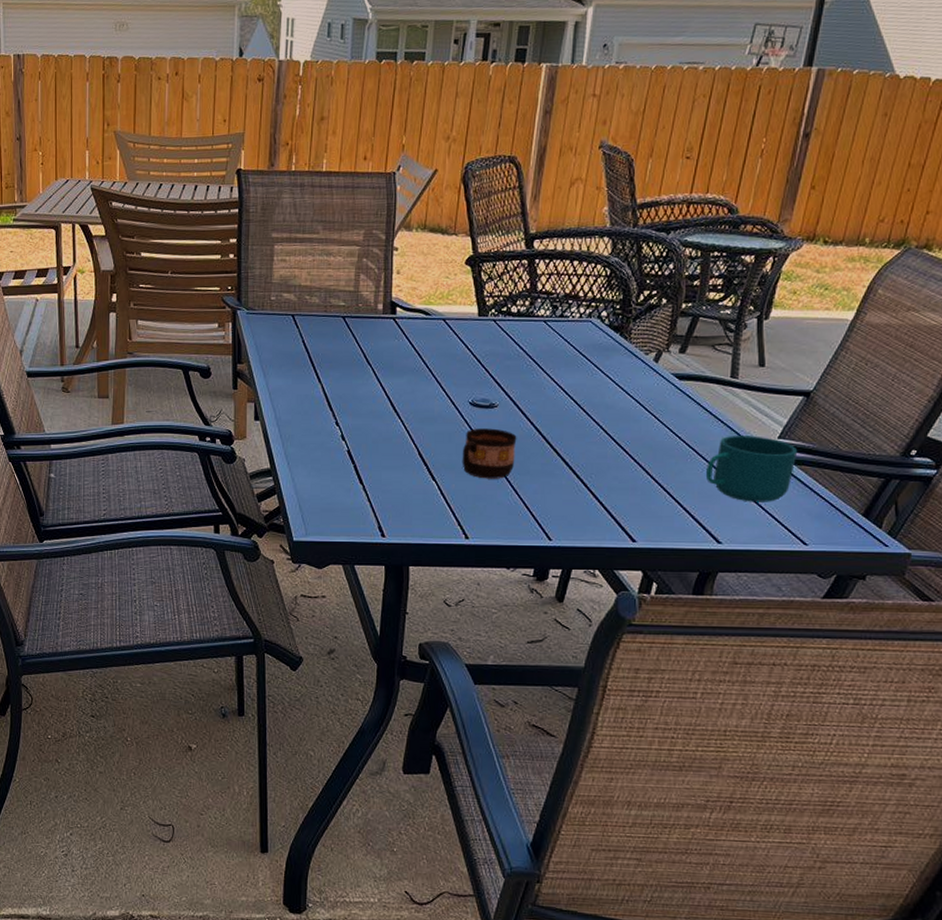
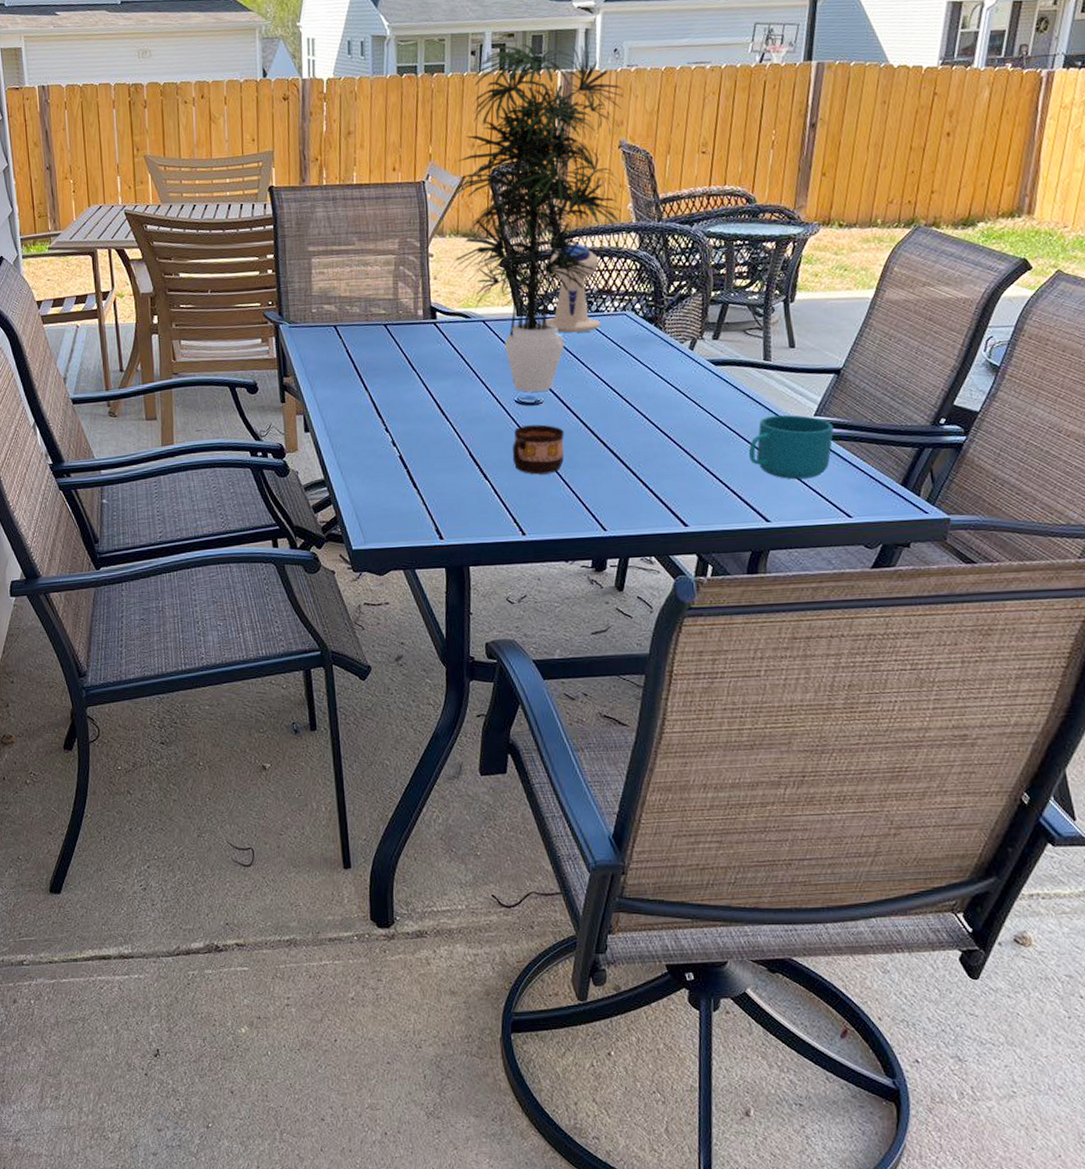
plant: none [416,35,611,395] -> present [451,44,625,392]
speaker: none [502,245,568,337] -> present [541,243,602,333]

